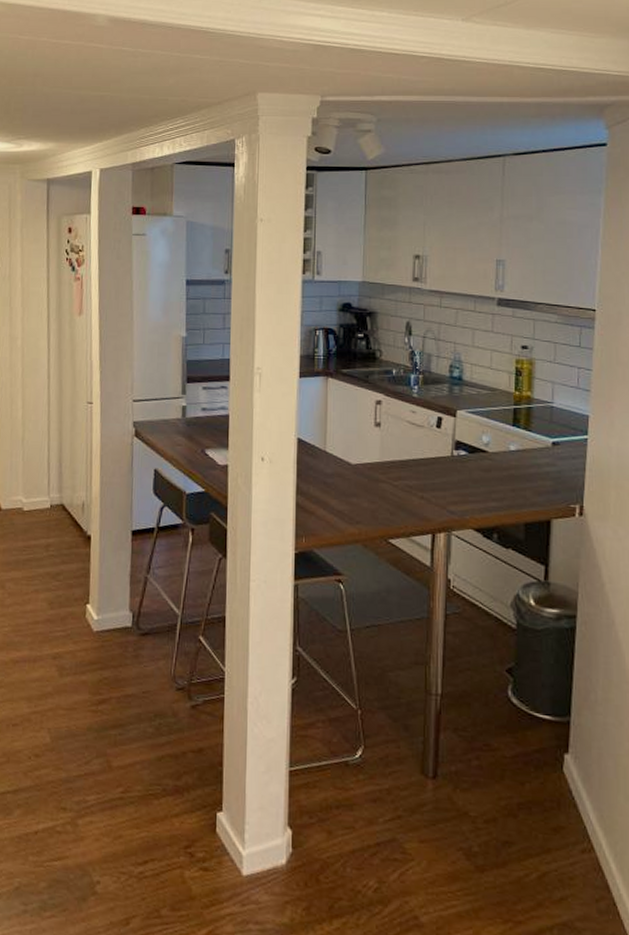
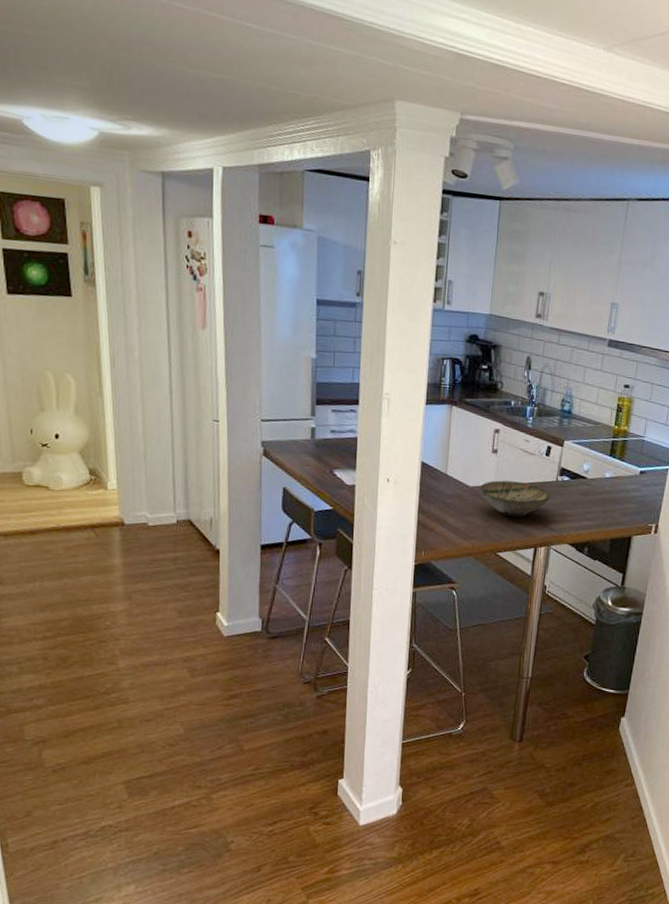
bowl: none [362,456,446,498] -> present [478,480,551,517]

